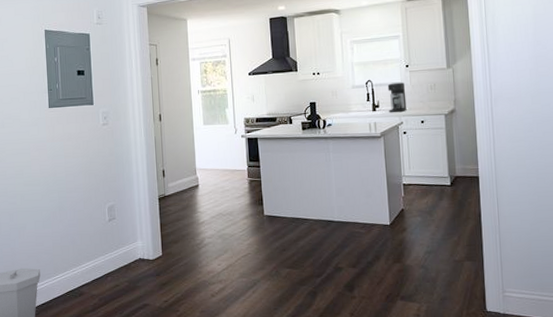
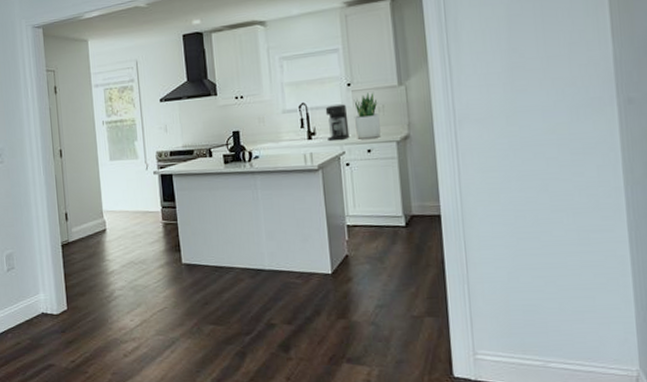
planter: none [410,73,432,112] -> present [354,92,381,139]

